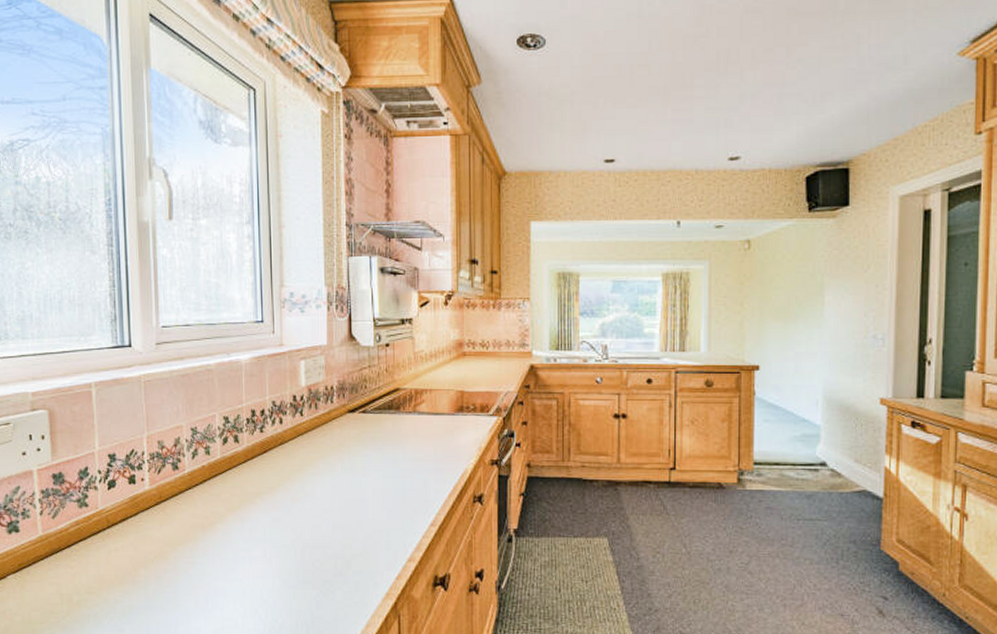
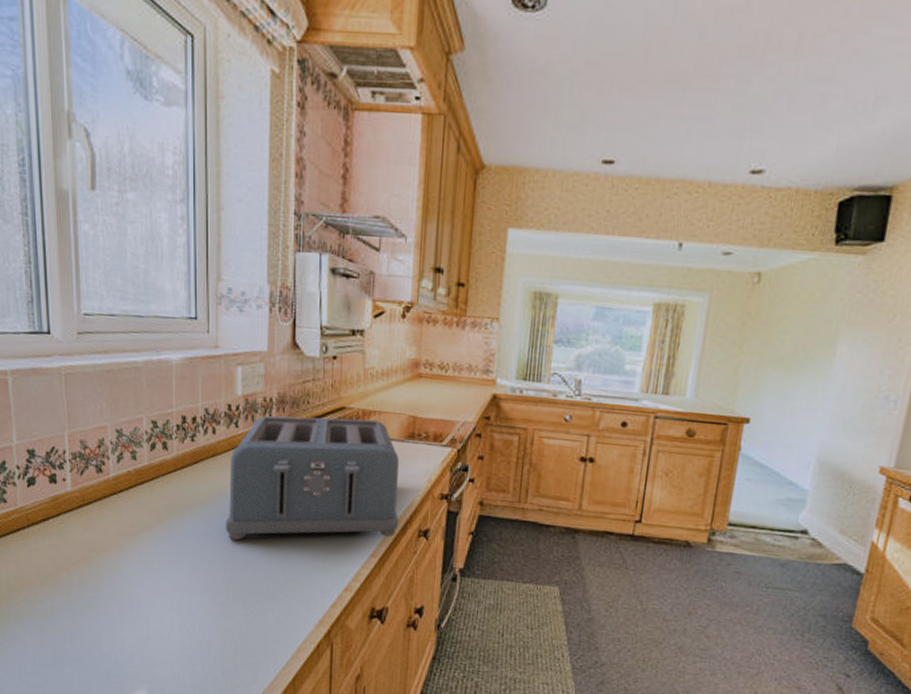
toaster: none [293,397,455,522] -> present [225,415,400,540]

